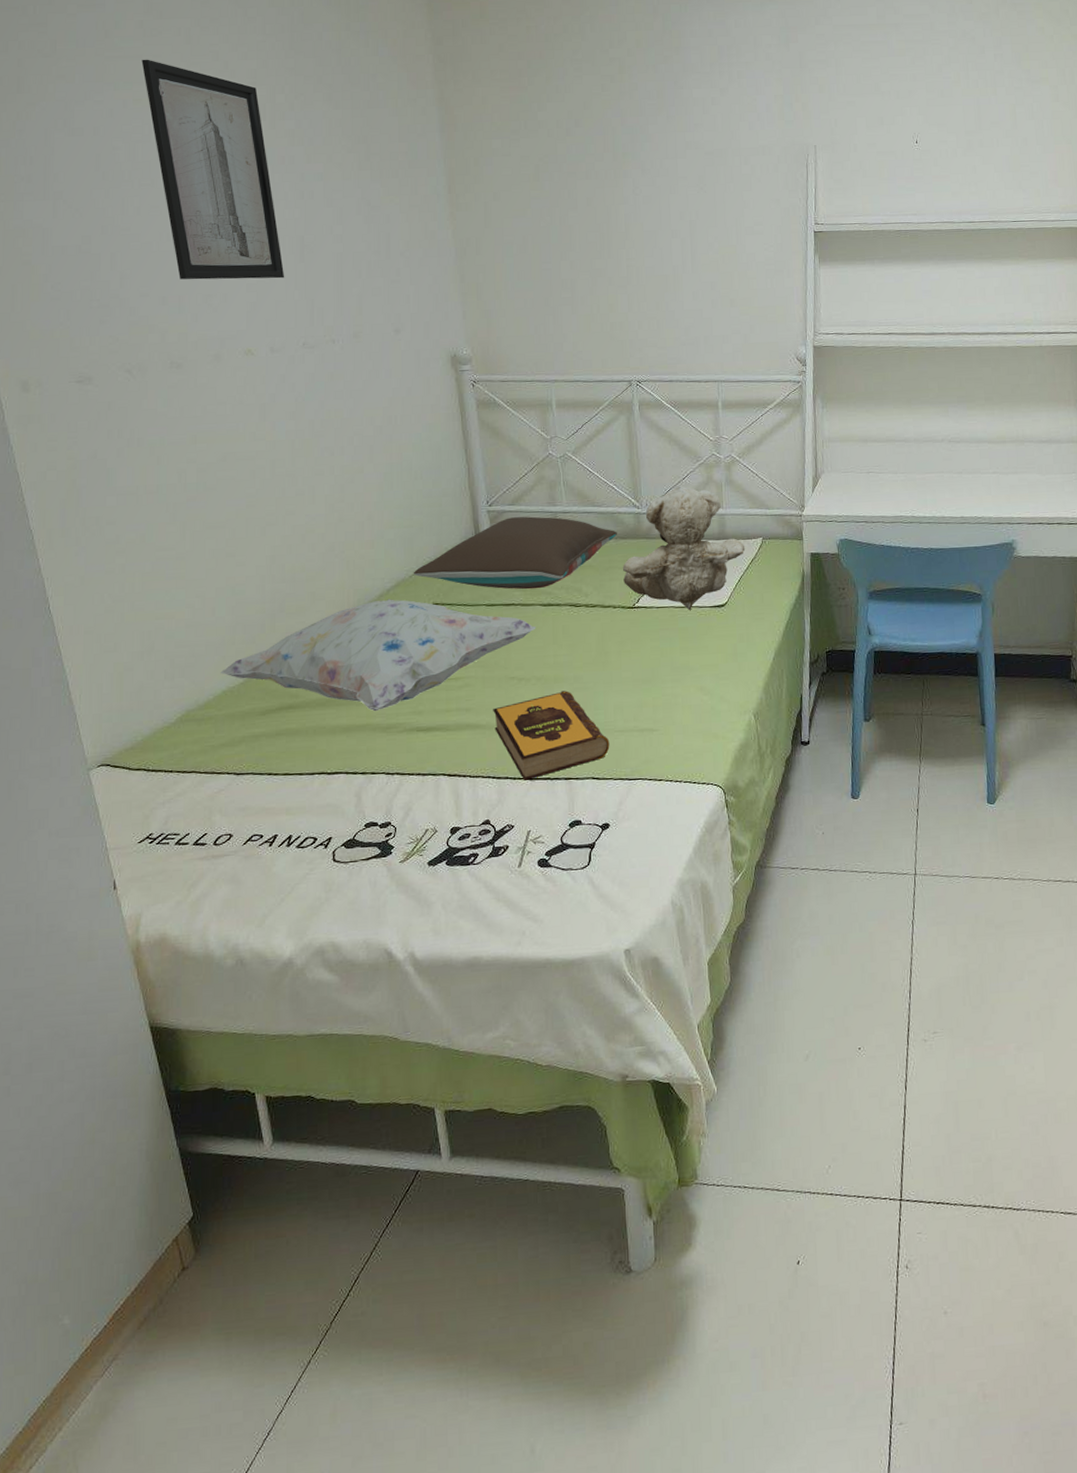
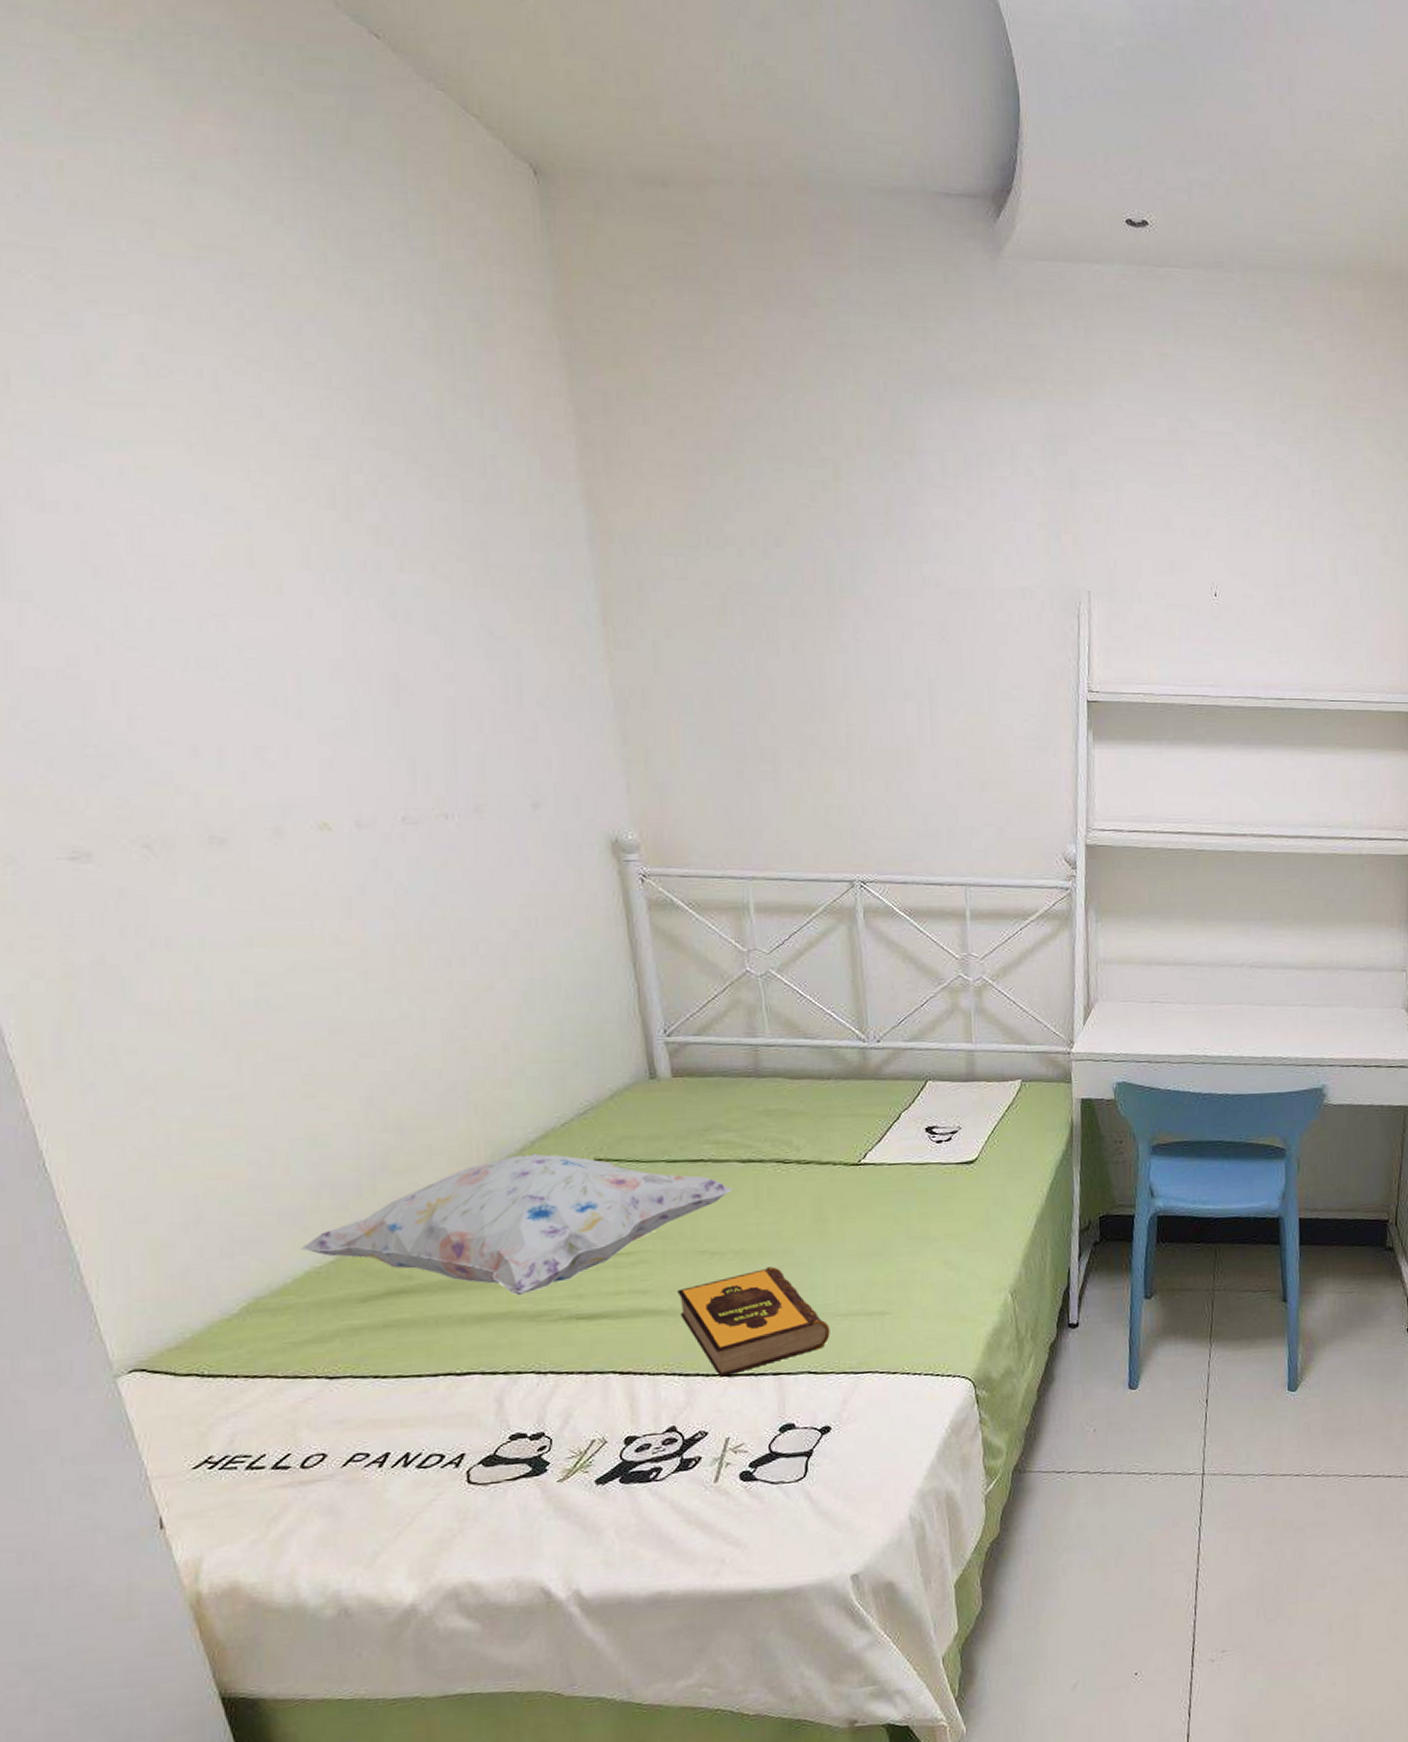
wall art: present [141,59,285,280] -> none [145,409,373,729]
pillow: present [413,516,617,589] -> none [566,1050,837,1142]
teddy bear: present [623,486,746,610] -> none [845,1014,1000,1167]

